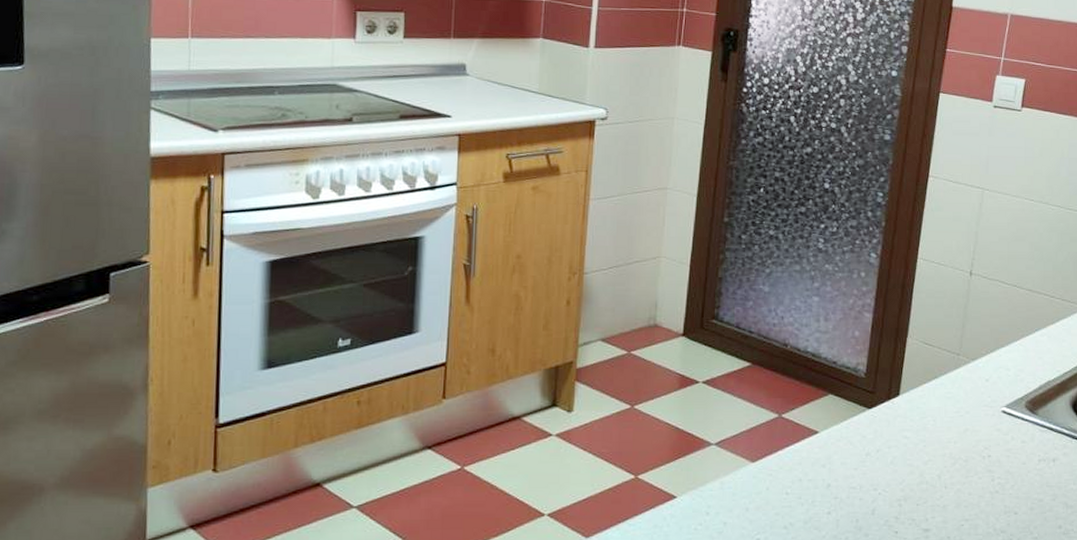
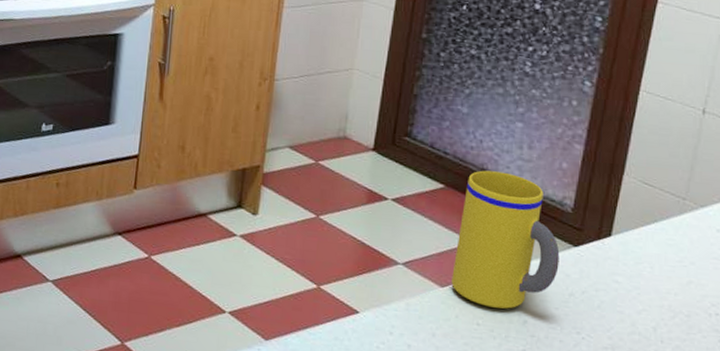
mug: none [761,345,856,476] -> present [451,170,560,309]

